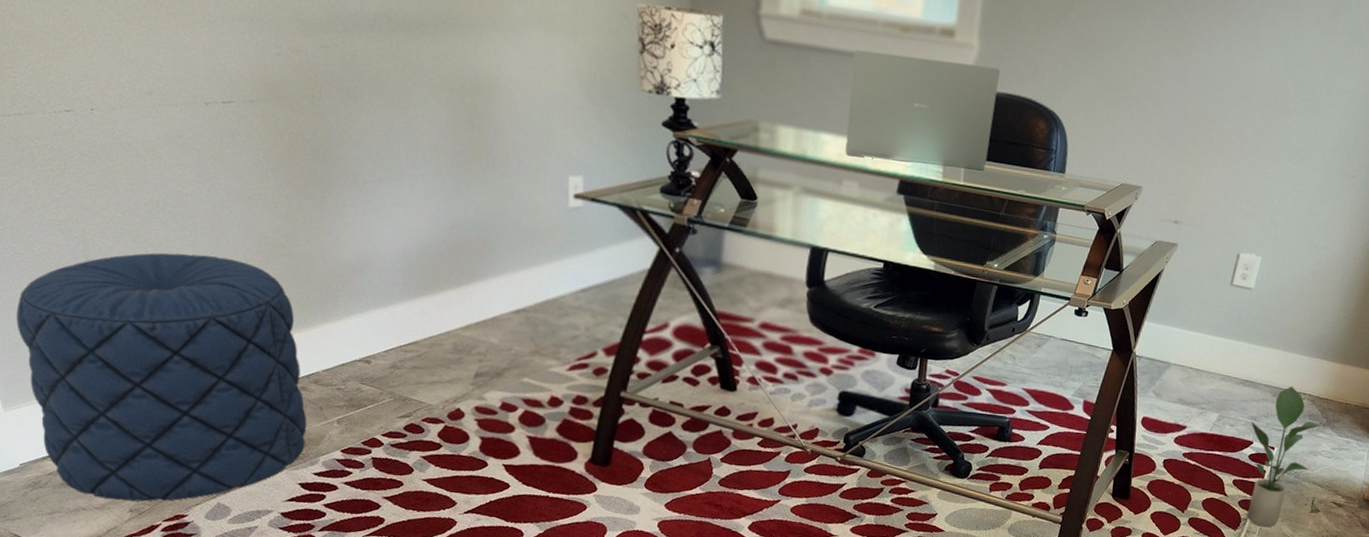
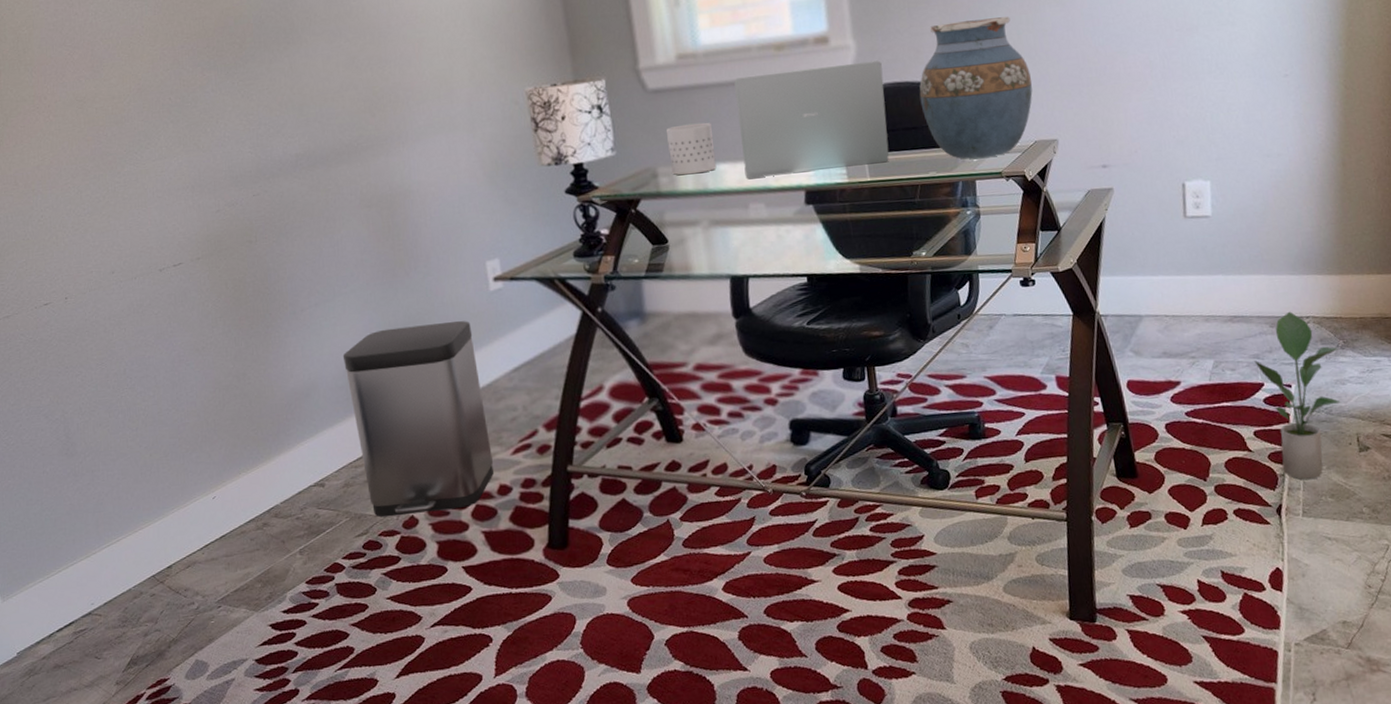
pouf: present [16,252,307,502] -> none [10,409,272,675]
pedal bin: none [404,221,548,411] -> present [342,320,493,517]
mug: none [774,83,823,139] -> present [665,122,717,175]
vase: none [1027,46,1135,190] -> present [919,16,1033,159]

